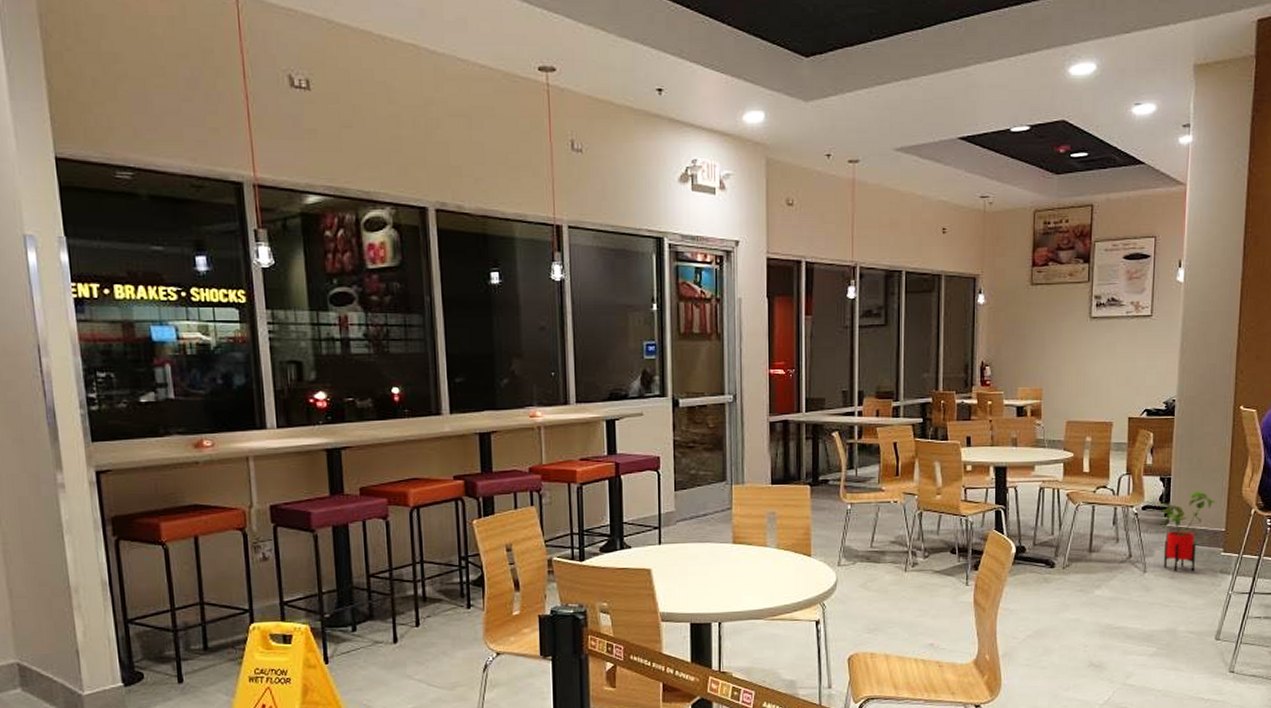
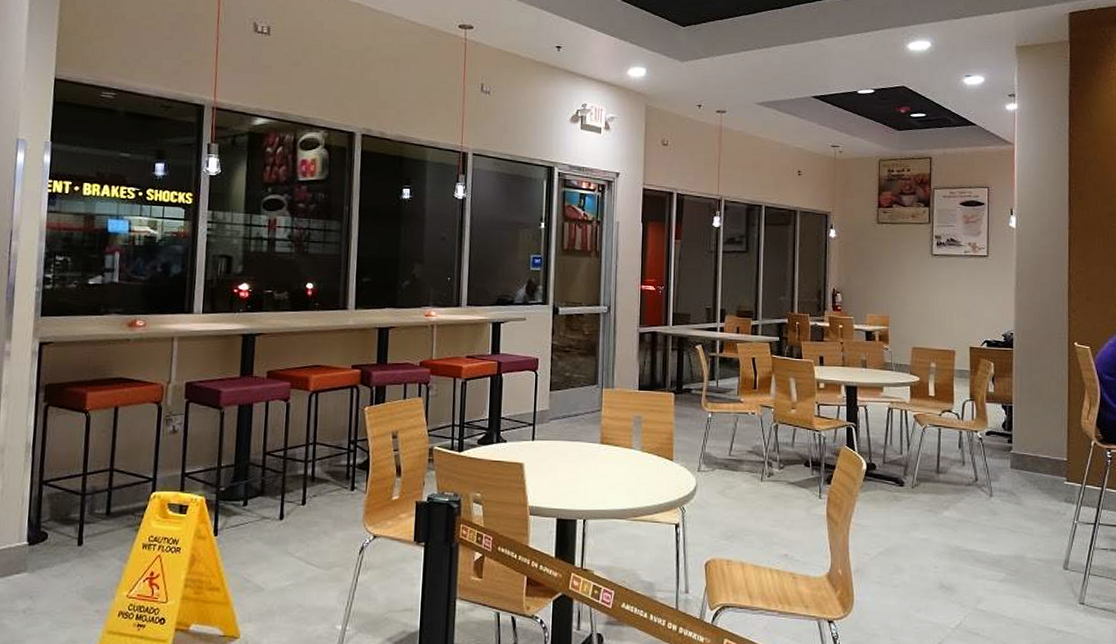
house plant: present [1160,491,1217,571] -> none [1003,420,1057,498]

